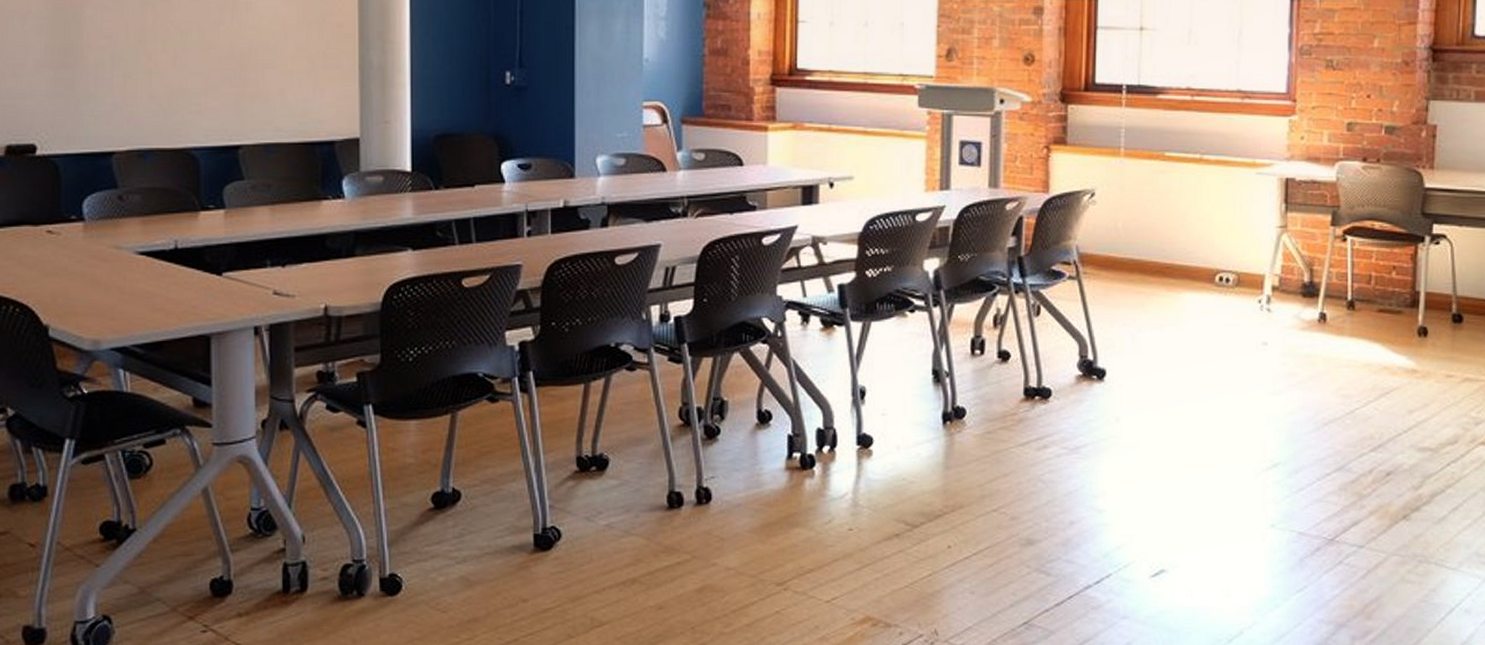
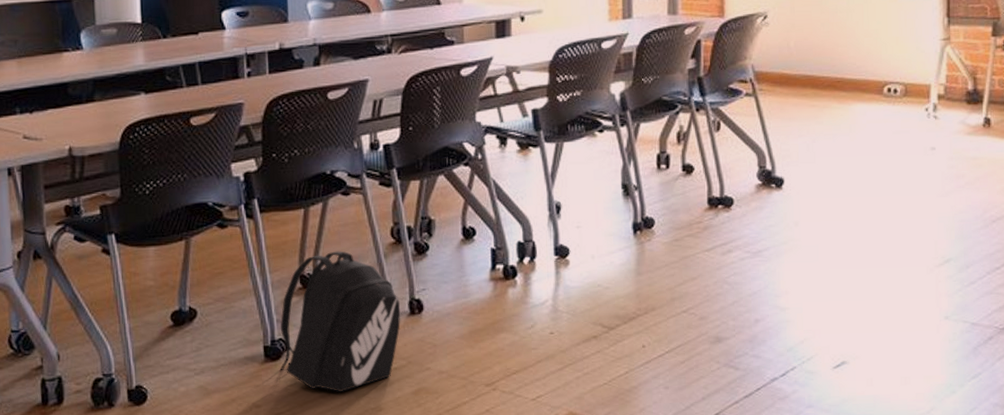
backpack: none [550,432,687,587] -> present [279,251,401,392]

